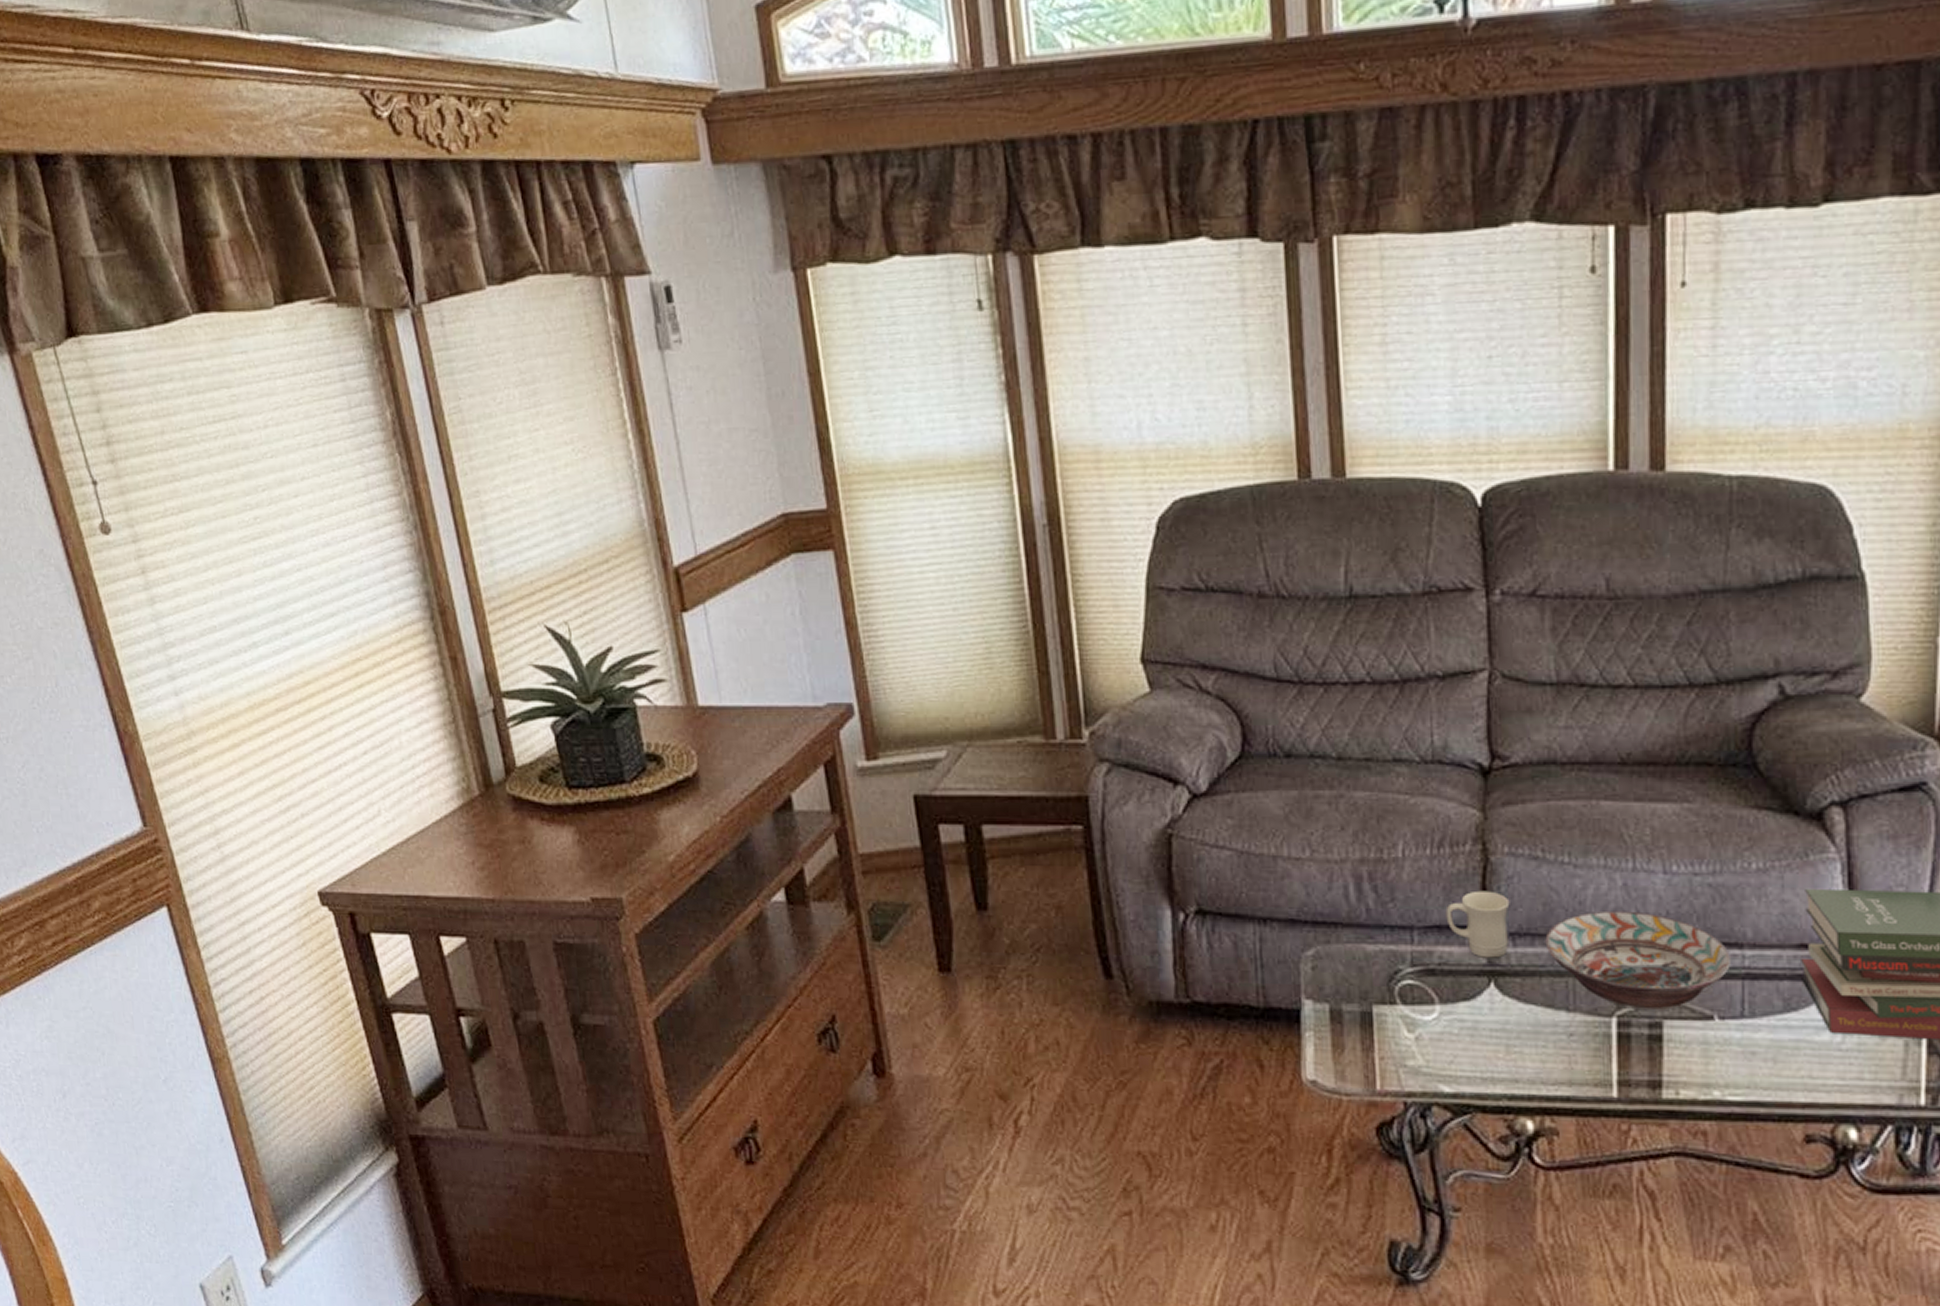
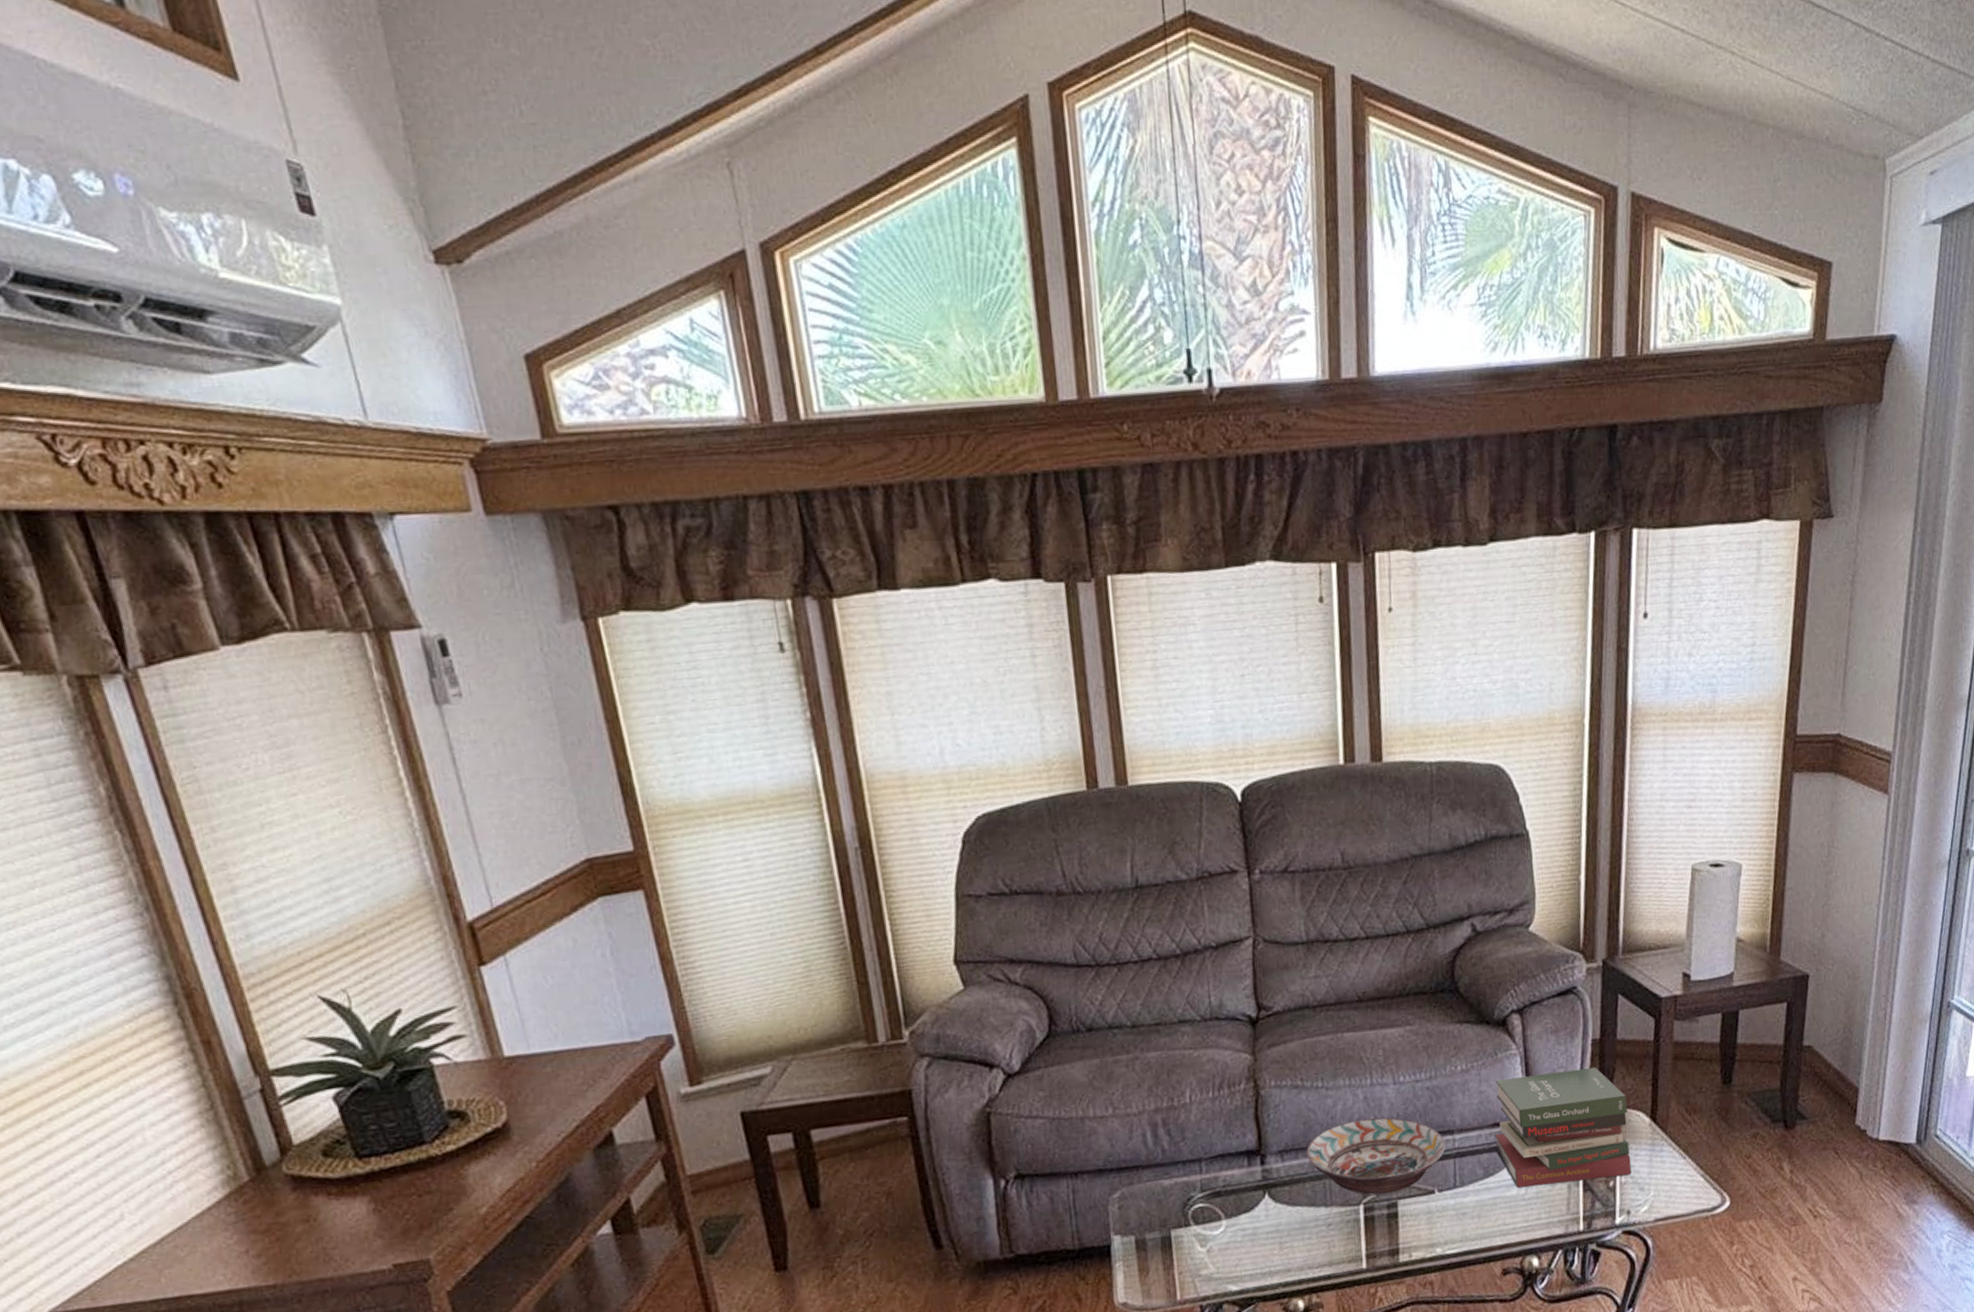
mug: present [1445,890,1510,960] -> none [1227,1119,1278,1176]

